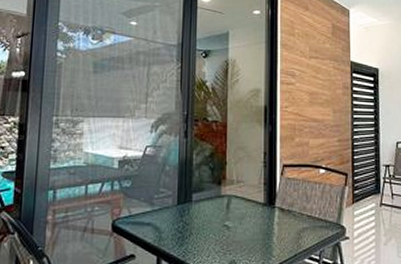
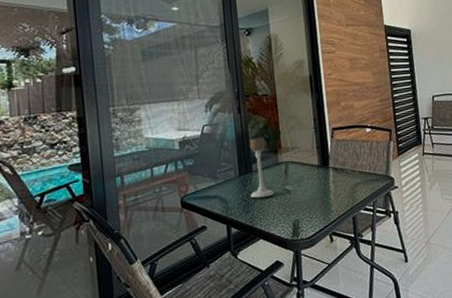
candle holder: none [186,165,213,232] -> present [249,137,275,198]

